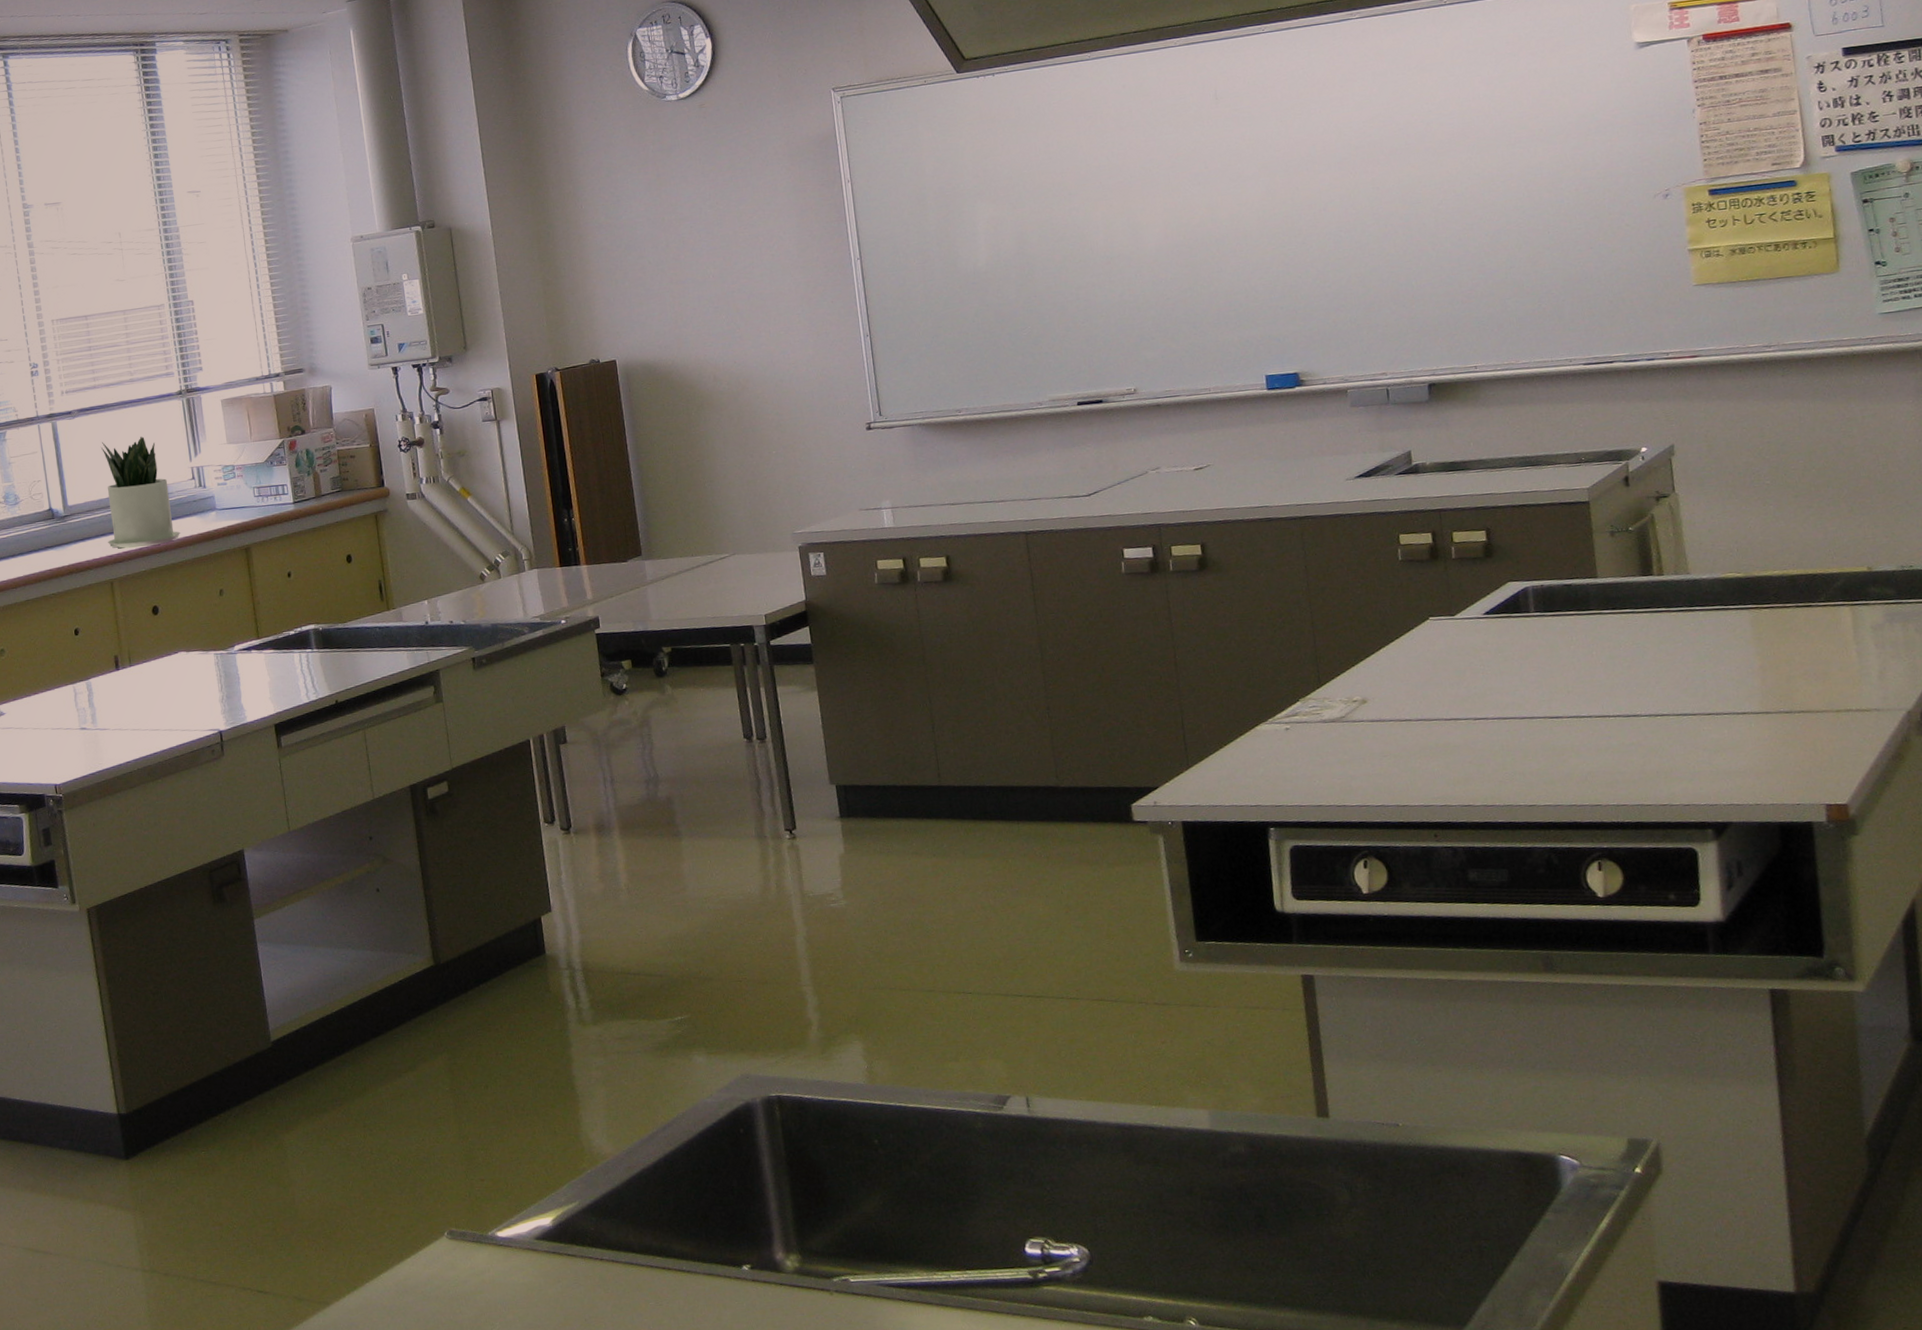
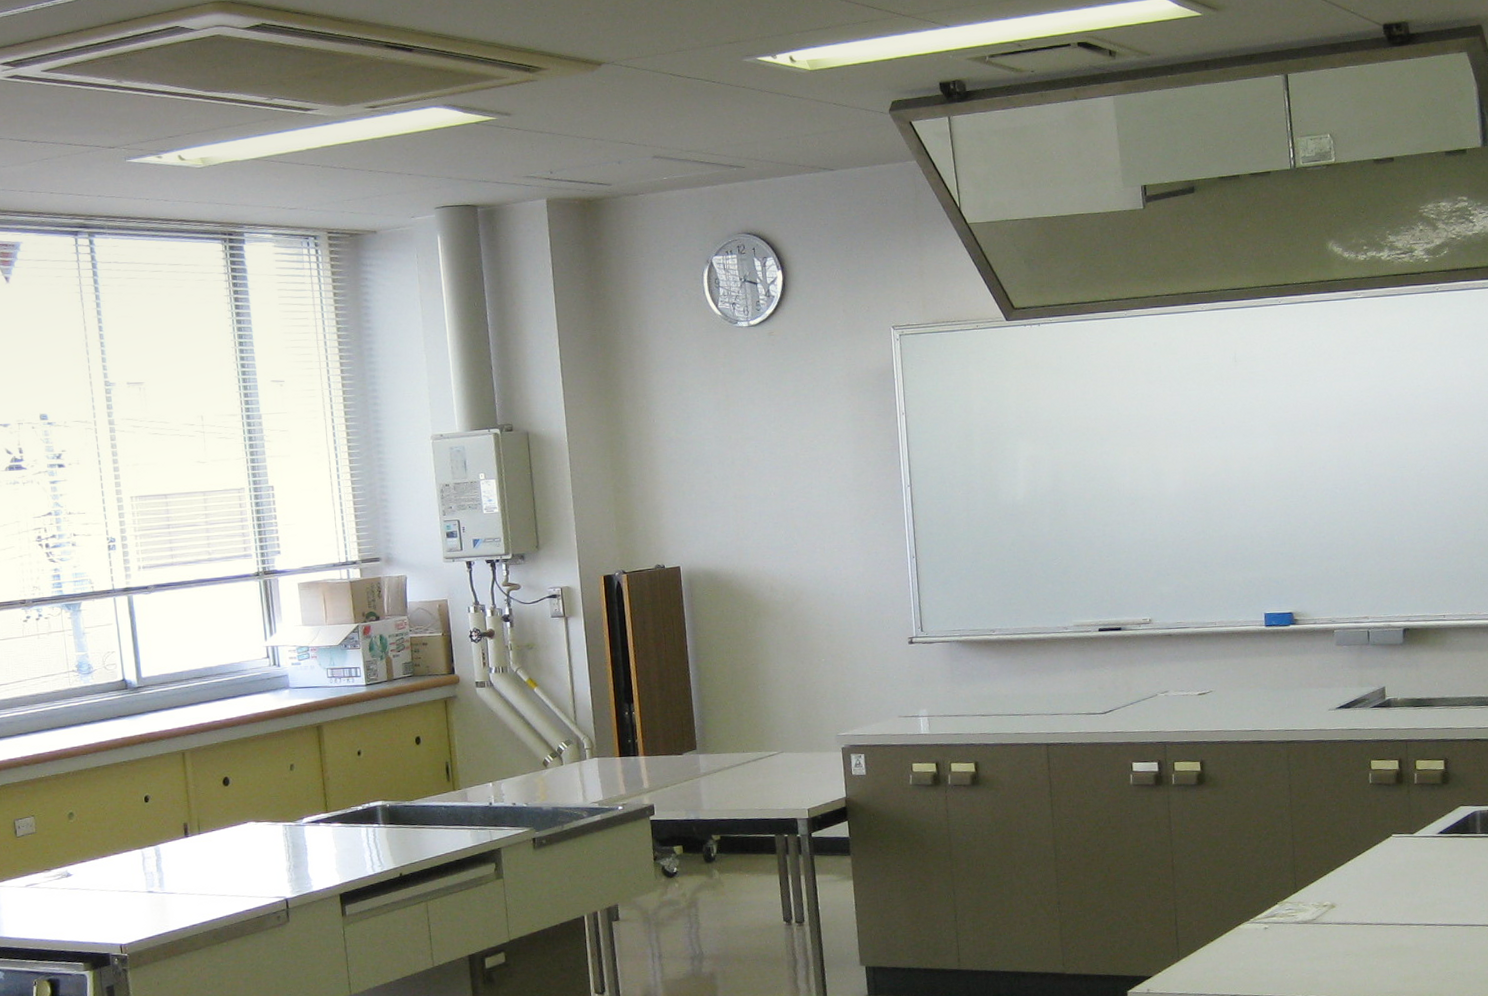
planter: present [101,436,181,549] -> none [177,614,254,721]

